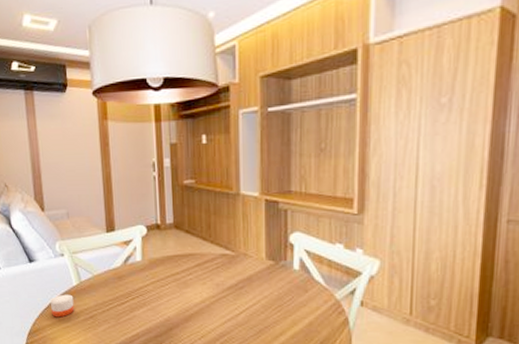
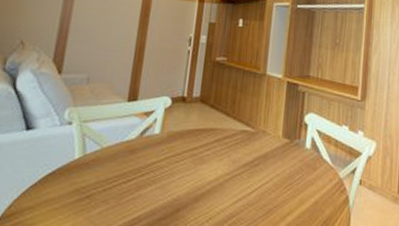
candle: present [51,294,75,318] -> none [38,169,71,198]

